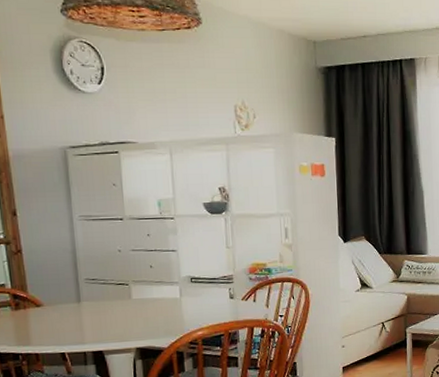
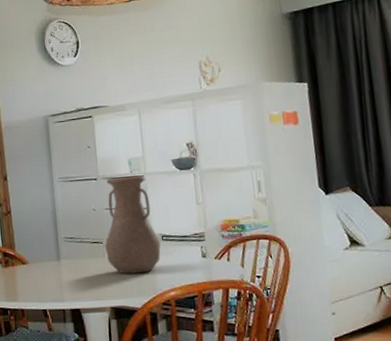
vase: none [130,217,190,316] -> present [104,175,161,274]

